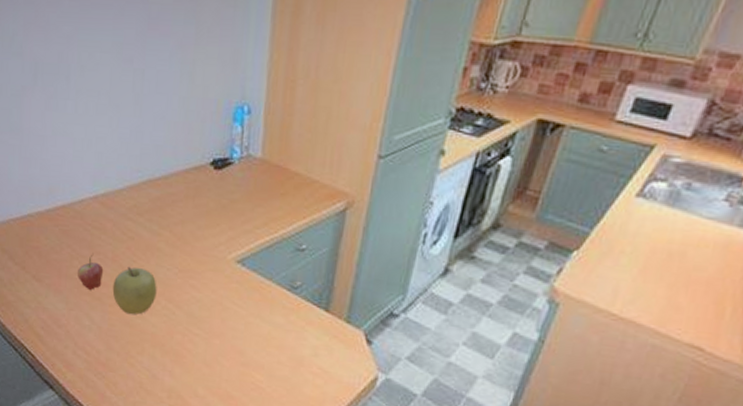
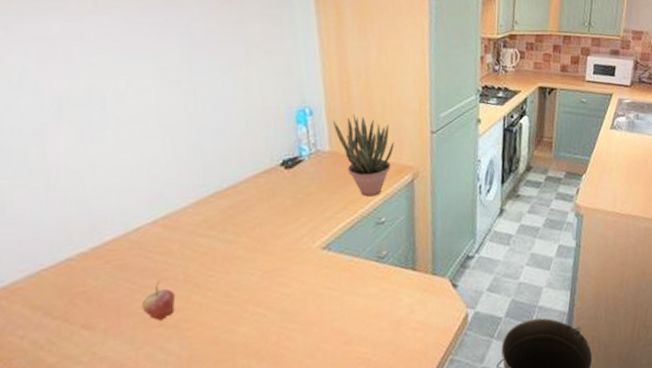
fruit: present [112,267,157,315] -> none [188,280,243,332]
potted plant: none [269,120,333,219] -> present [332,114,395,197]

